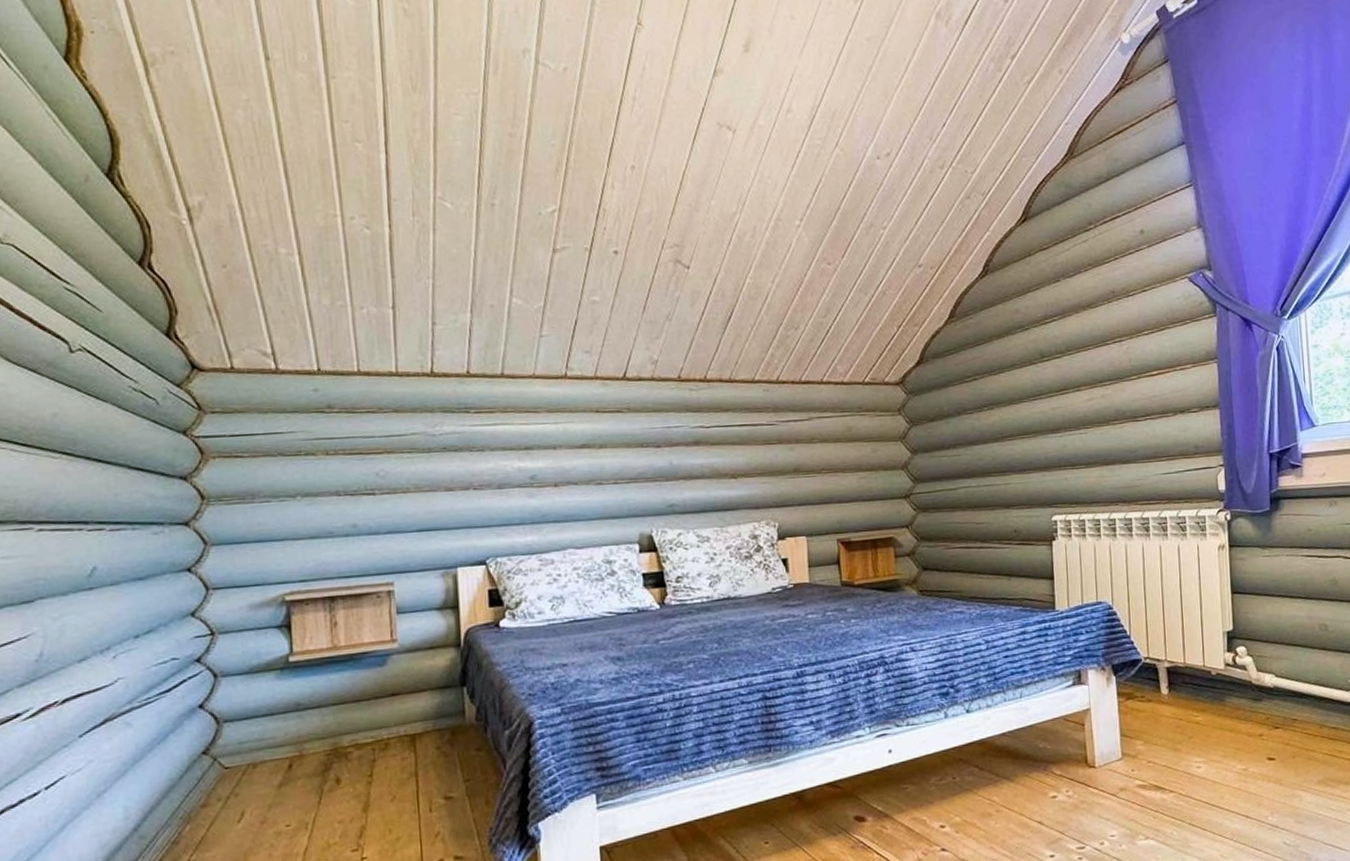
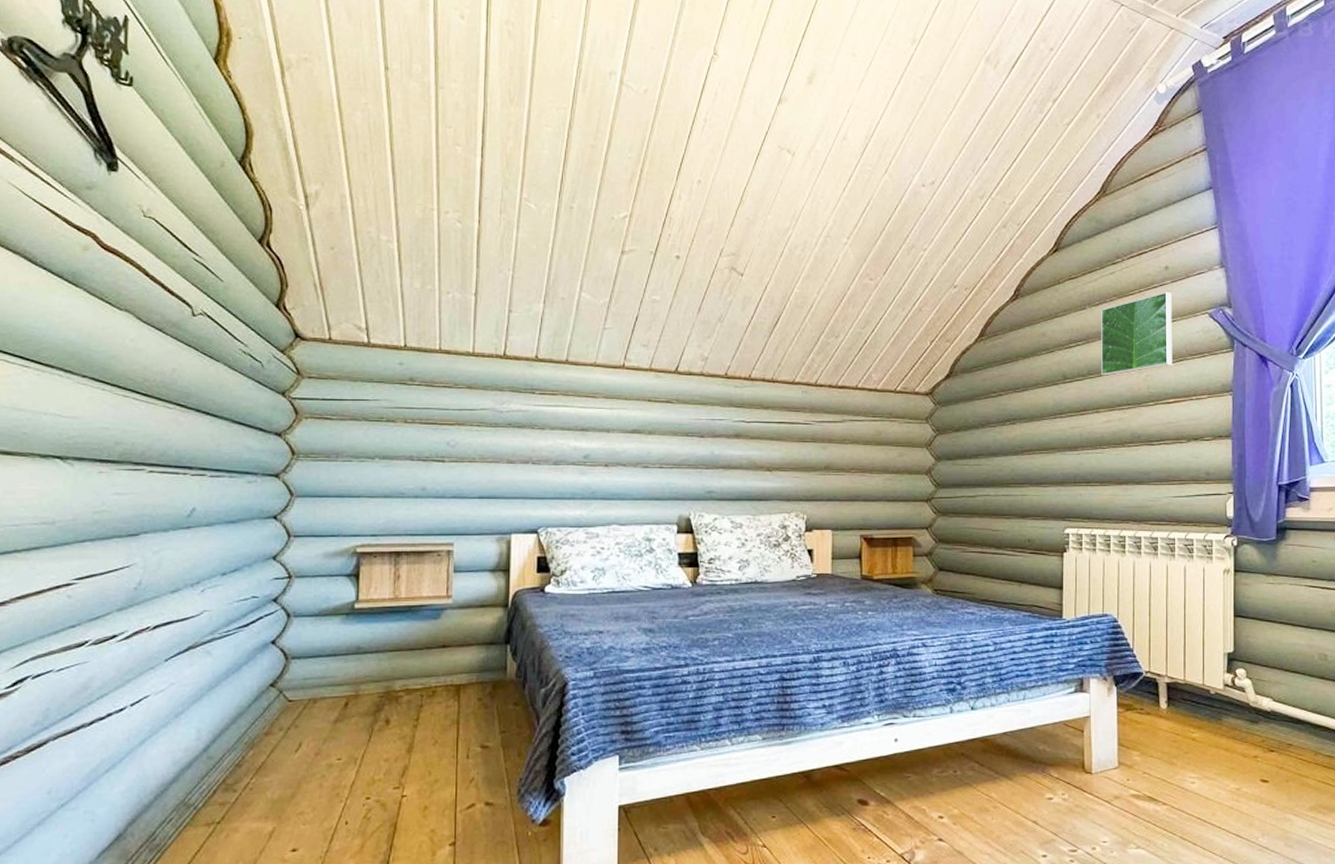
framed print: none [1076,258,1154,351] -> present [1101,292,1172,376]

